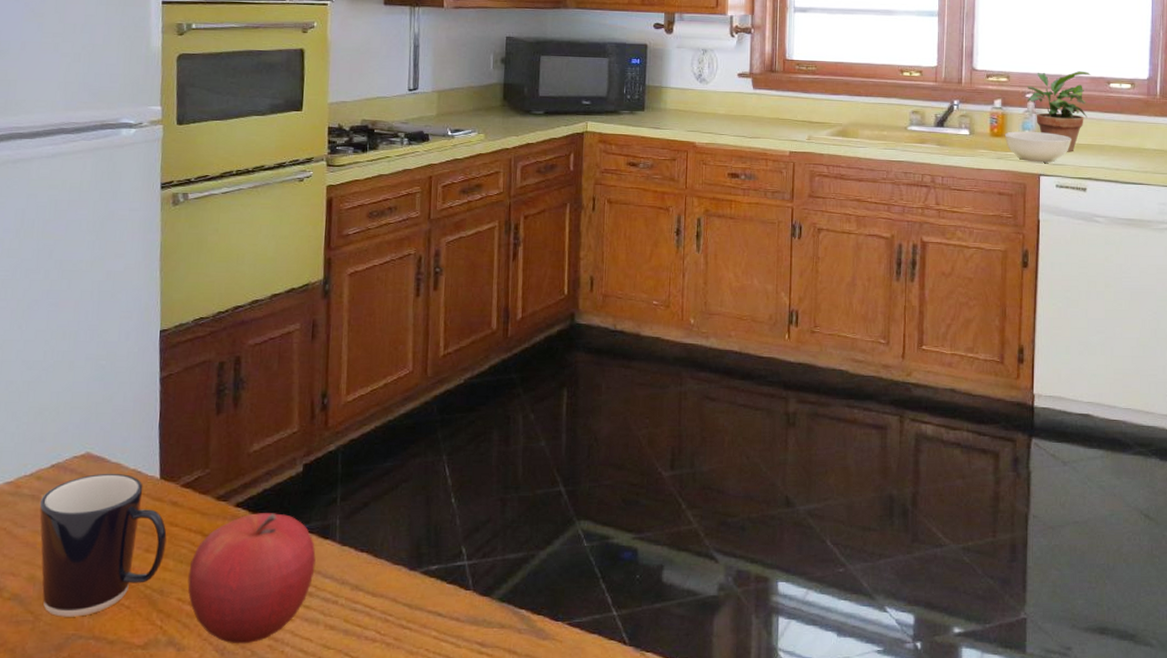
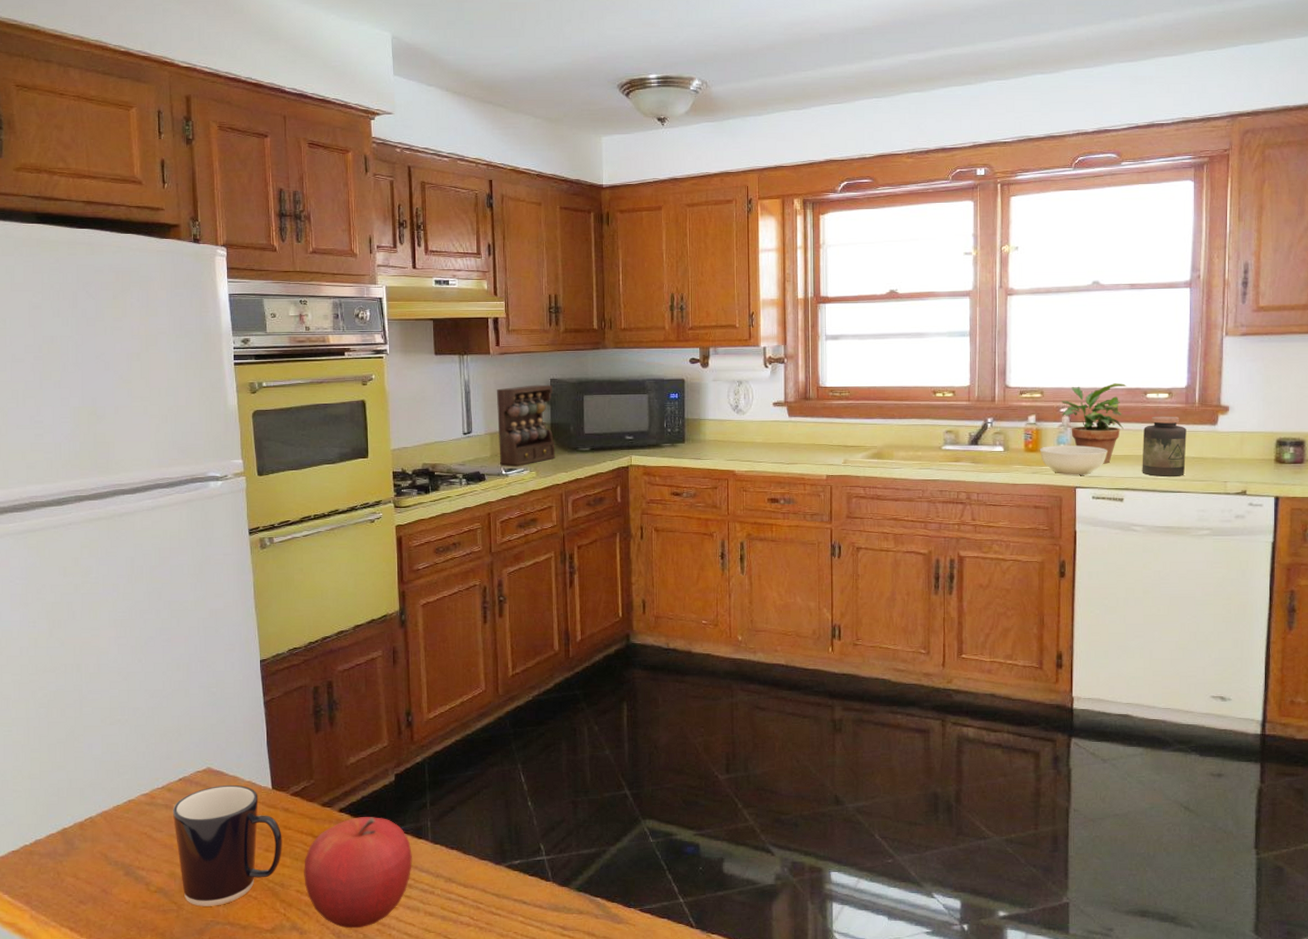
spice rack: none [446,42,508,129] -> present [496,384,555,468]
jar: none [1105,106,1148,169] -> present [1142,416,1187,478]

